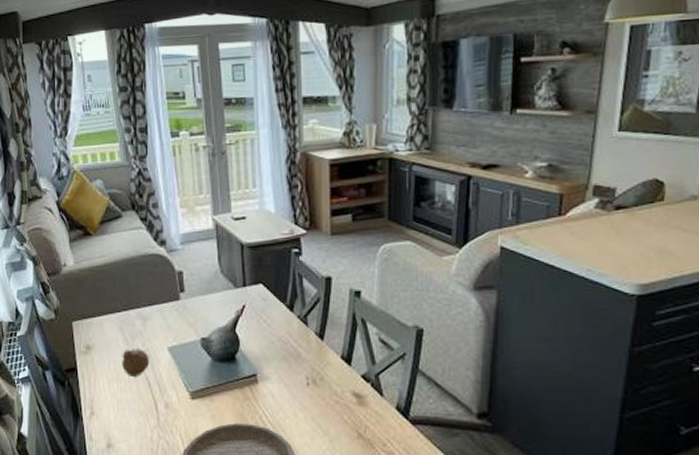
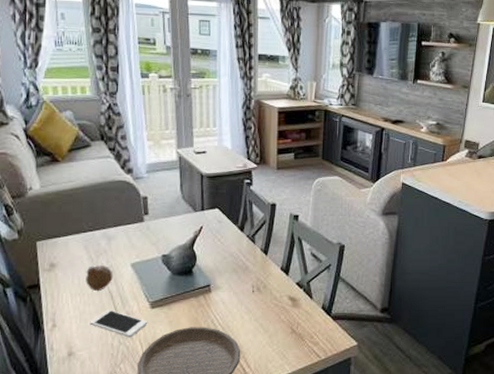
cell phone: none [127,398,189,430] -> present [90,309,148,337]

